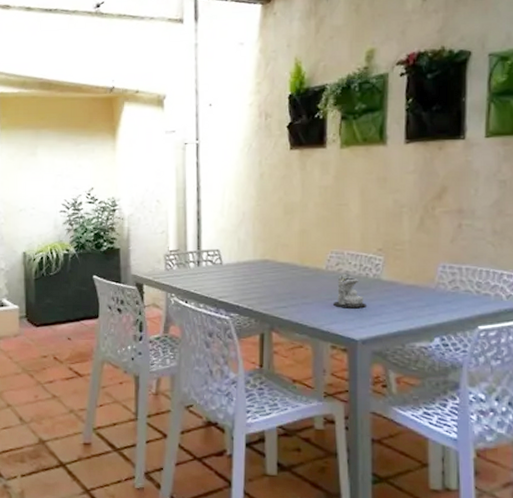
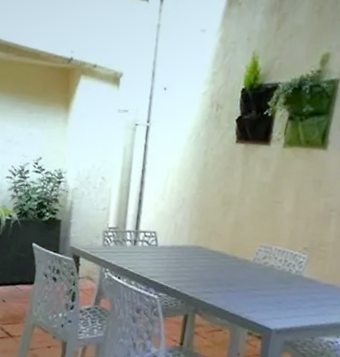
candle: present [333,273,366,309] -> none [255,267,285,301]

